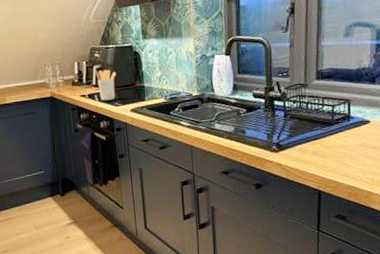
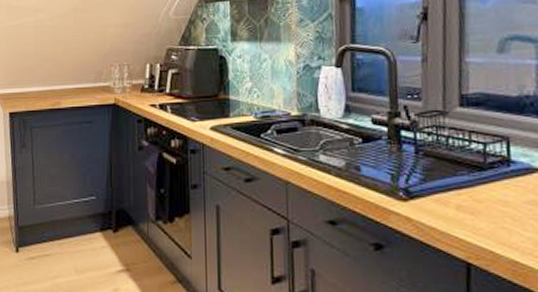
utensil holder: present [95,69,117,101] -> none [170,75,197,114]

